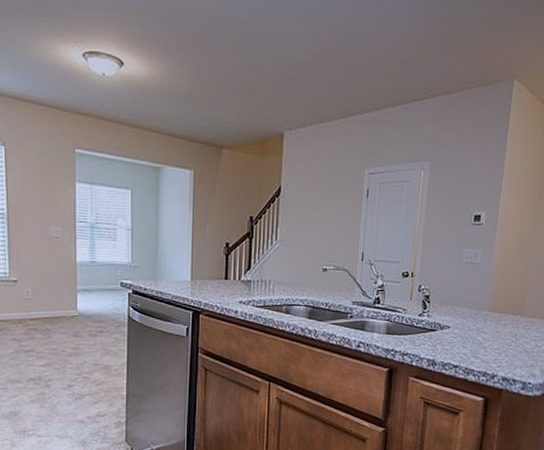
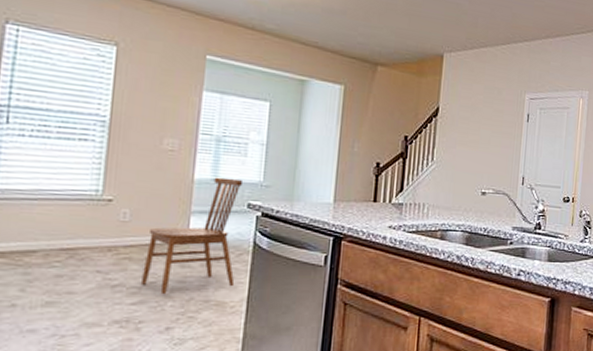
dining chair: none [46,259,116,359] -> present [142,177,242,295]

